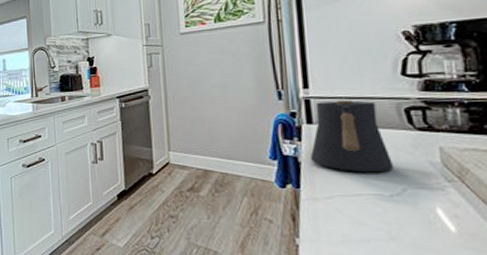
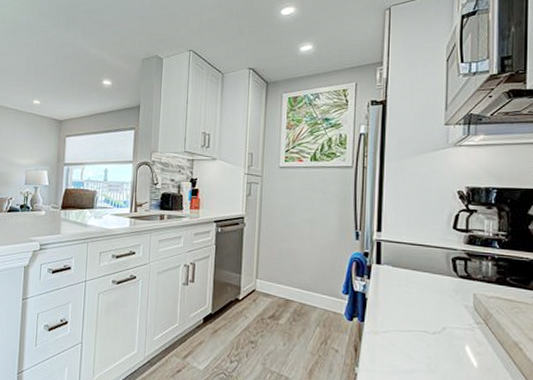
kettle: present [310,99,393,173] -> none [375,245,438,313]

